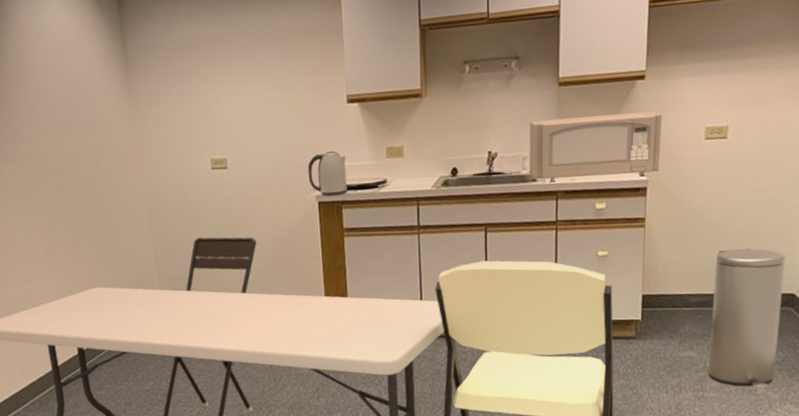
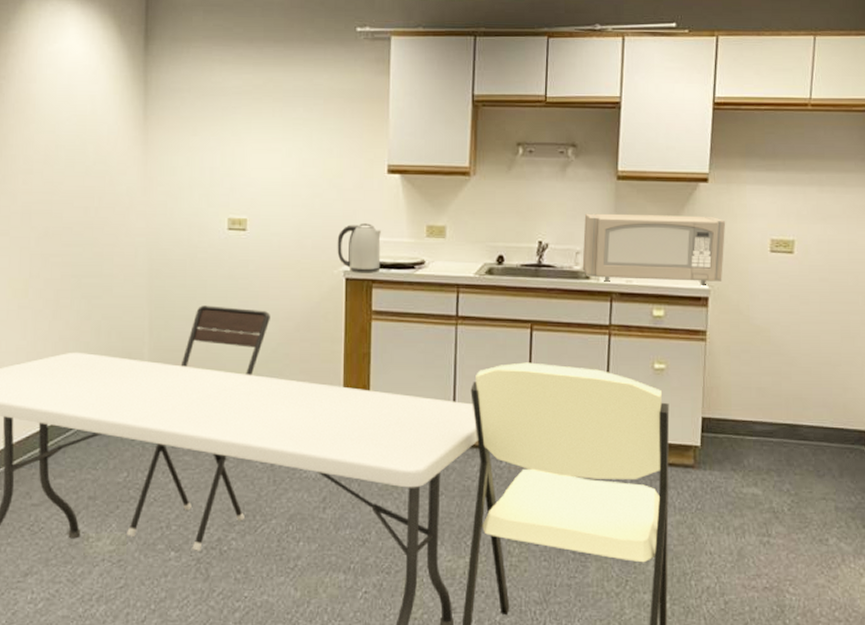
pedal bin: present [708,248,785,387] -> none [774,375,856,536]

